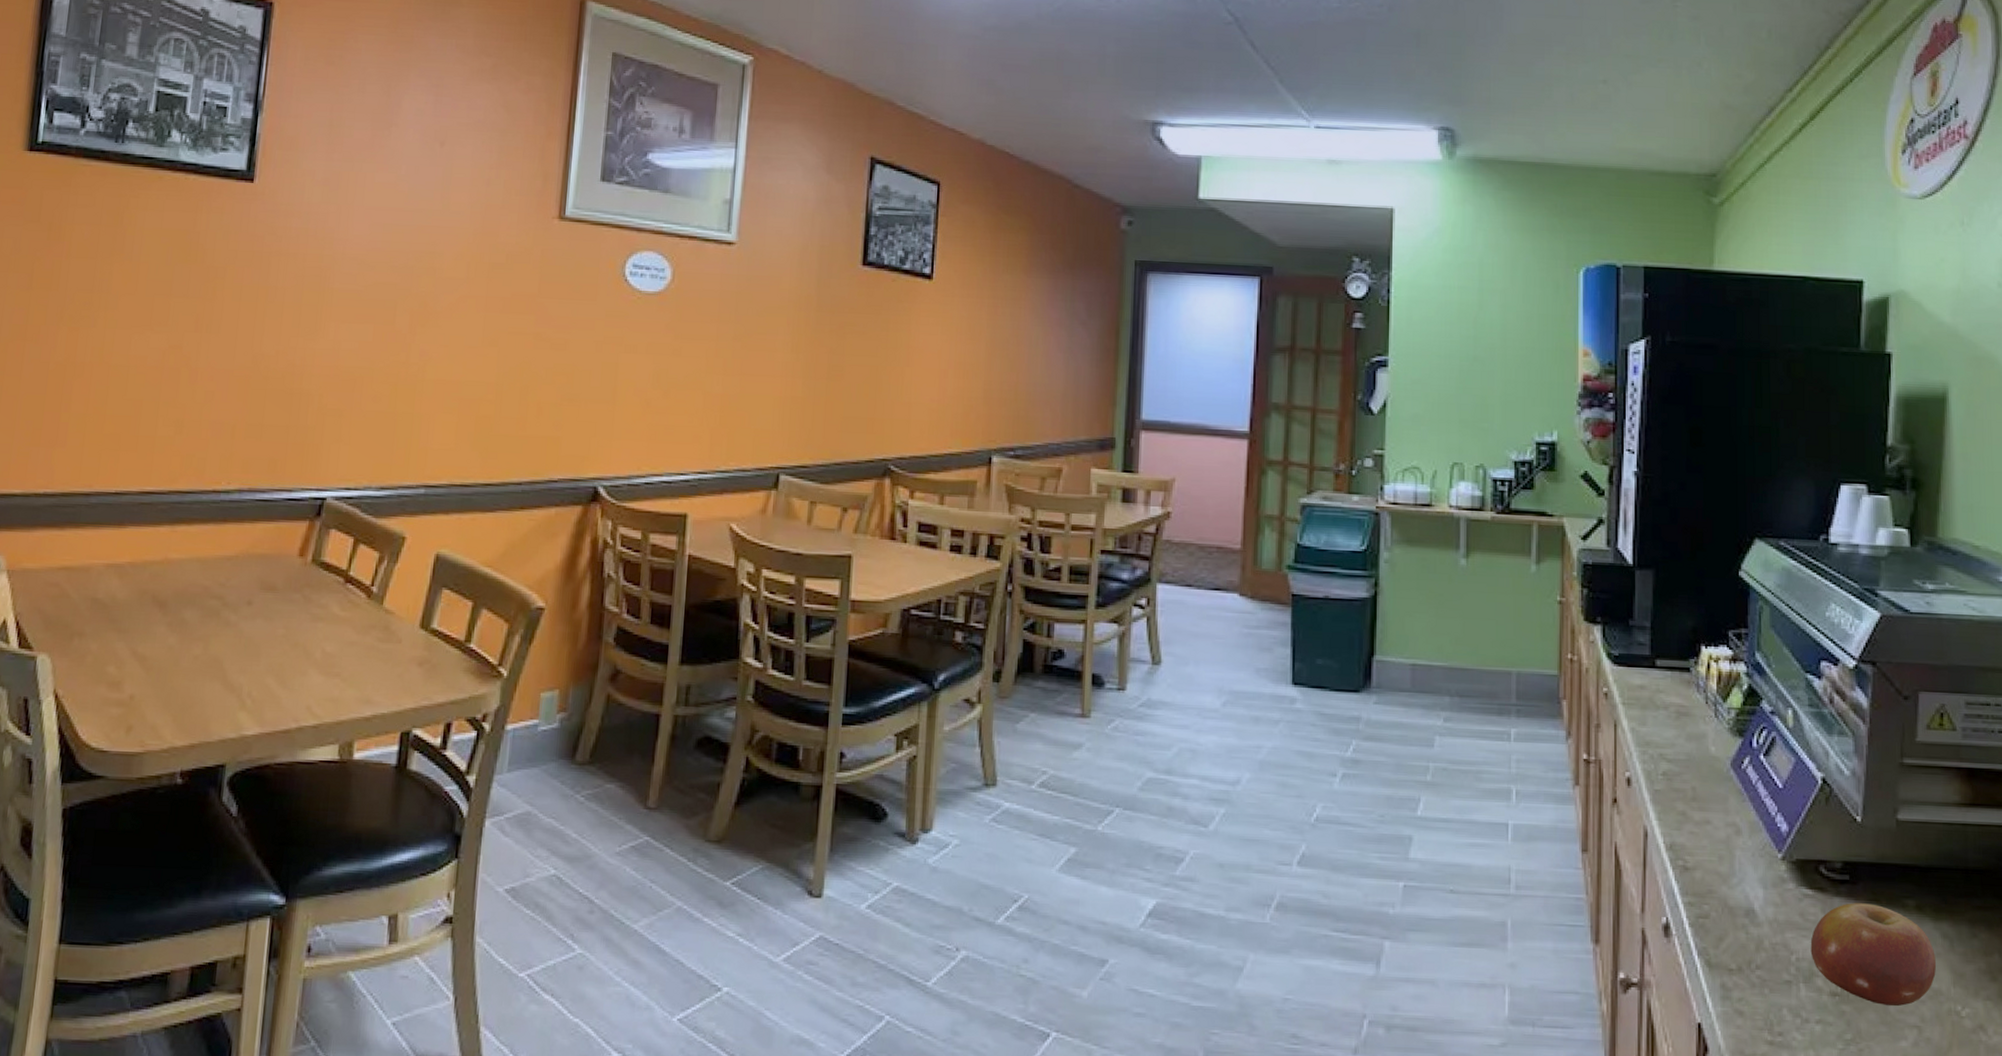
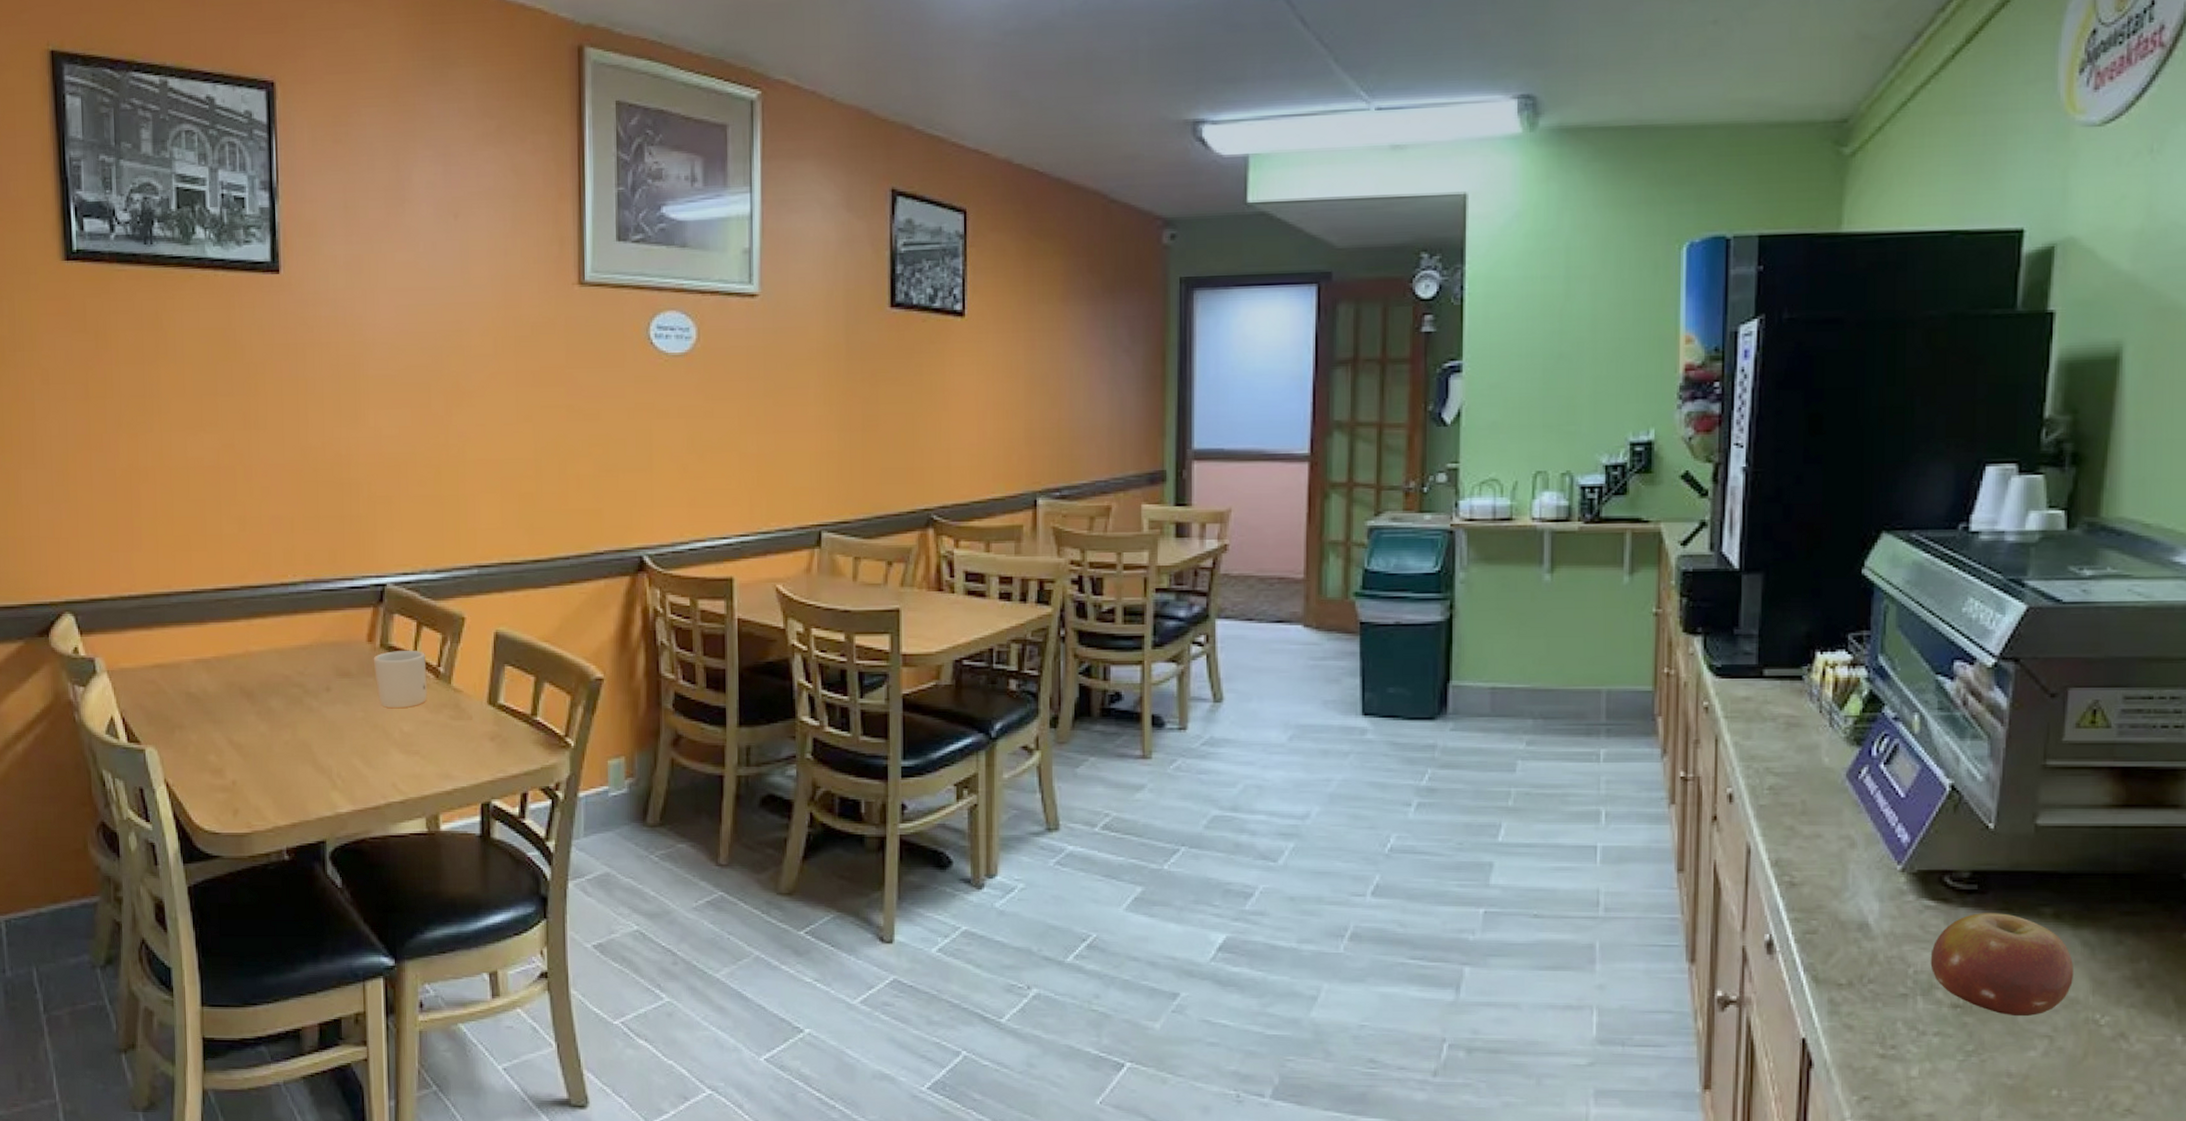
mug: none [302,567,360,628] -> present [373,650,427,709]

